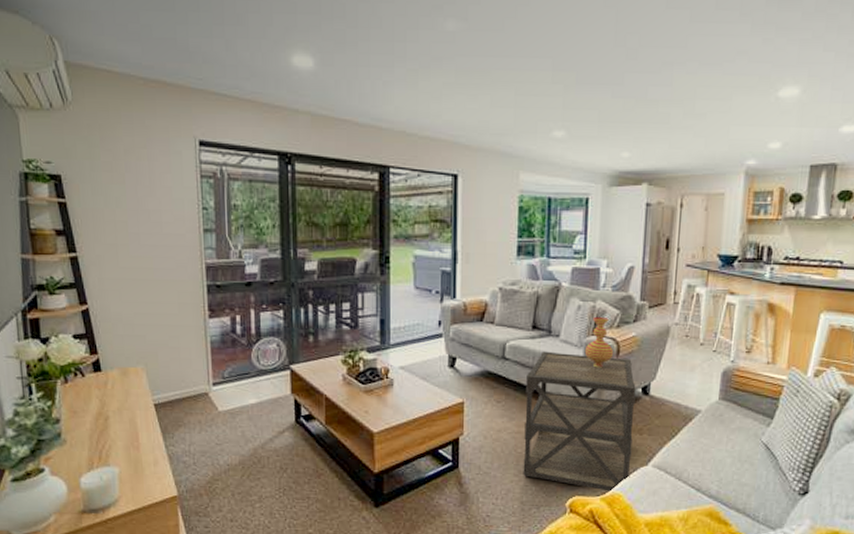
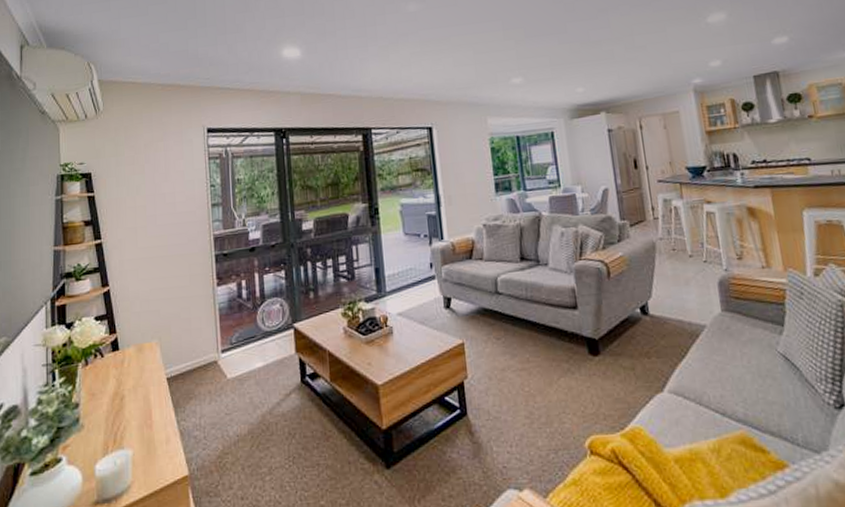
side table: present [523,351,636,493] -> none [522,280,647,427]
vase: present [584,316,614,368] -> none [575,240,605,293]

